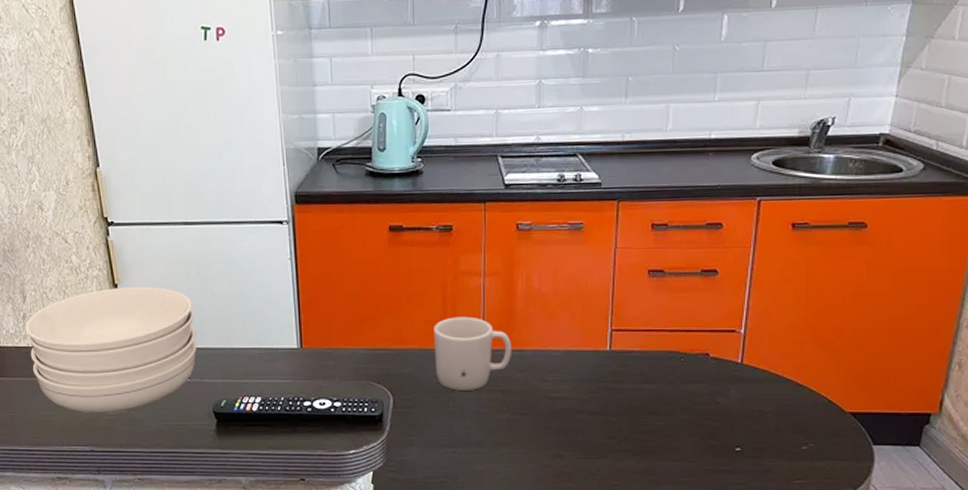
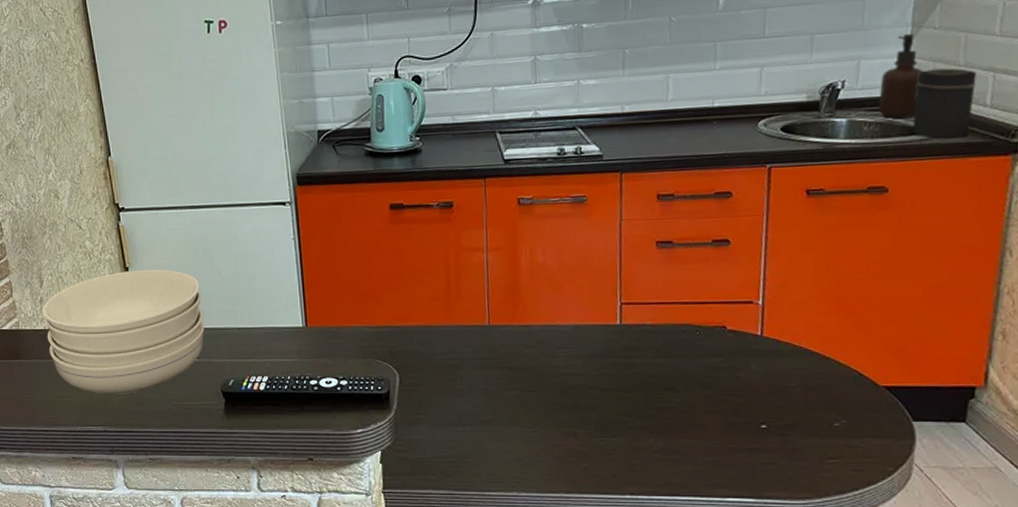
mug: present [434,316,512,391] -> none [438,292,519,368]
soap dispenser: none [864,73,908,157] -> present [878,33,923,119]
cylinder: none [893,109,955,178] -> present [912,68,976,139]

